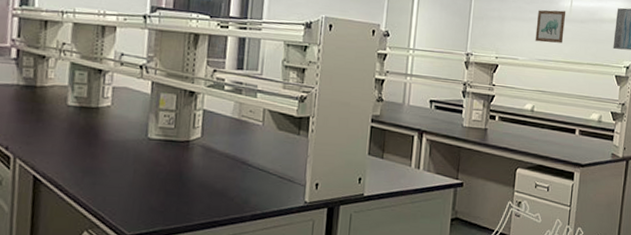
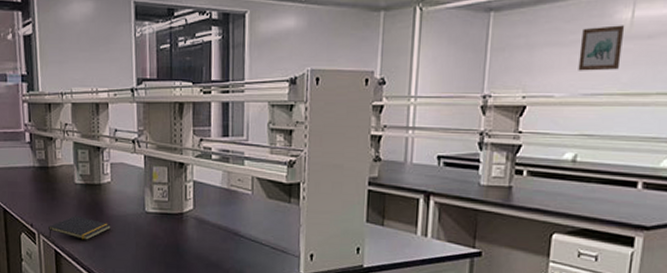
notepad: none [27,139,106,166] -> present [48,215,111,240]

